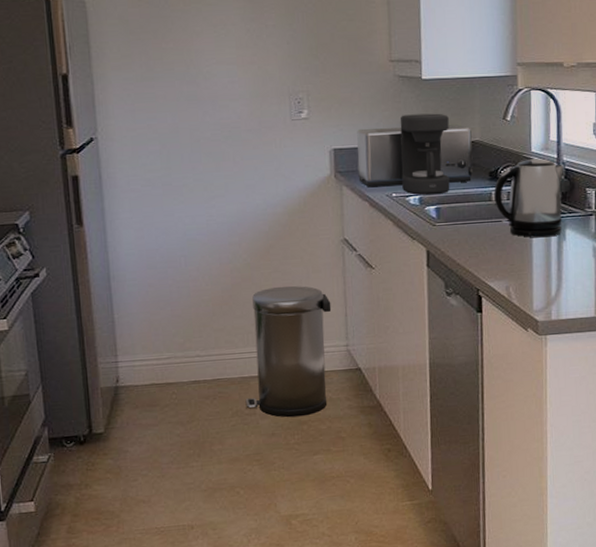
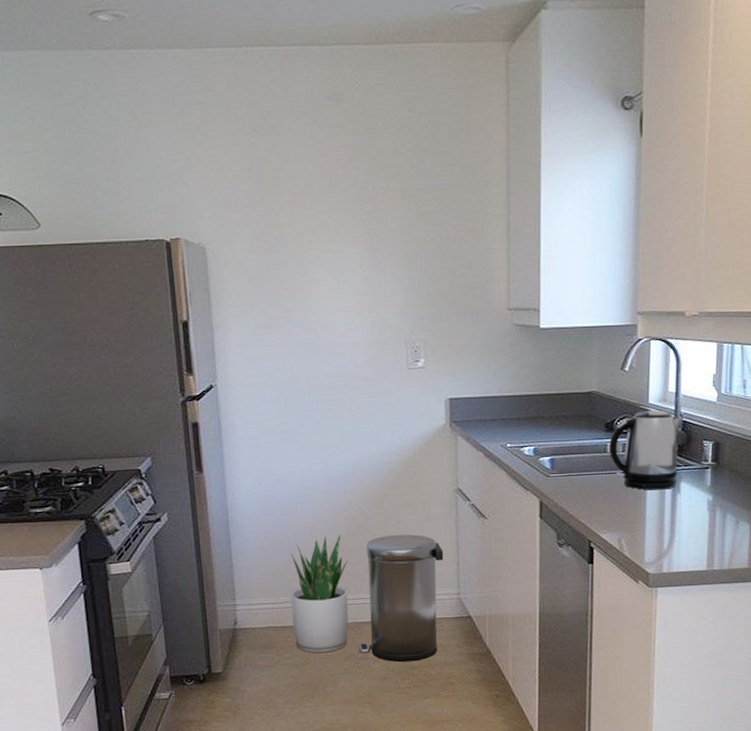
planter: none [174,288,235,410] -> present [291,535,349,653]
toaster: present [357,124,473,188] -> none [472,375,589,438]
coffee maker: present [400,113,450,195] -> none [516,363,566,445]

